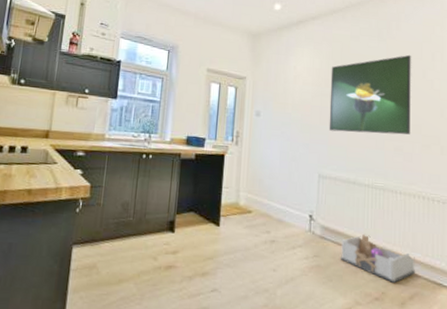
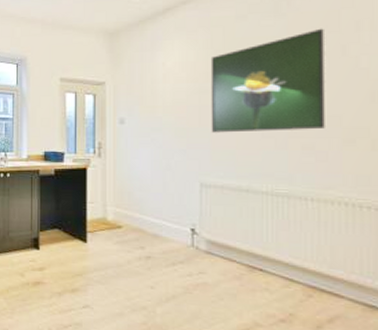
storage bin: present [341,233,416,284] -> none [233,248,337,305]

